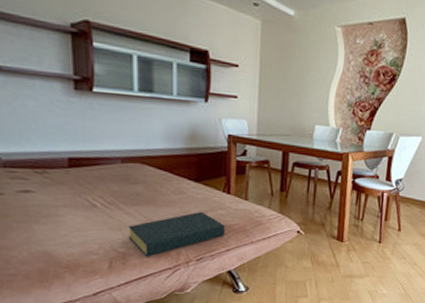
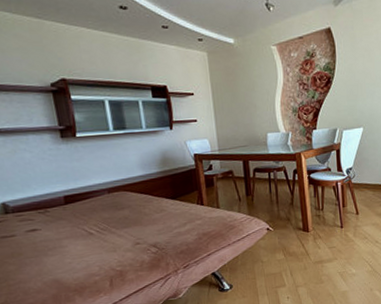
hardback book: present [128,211,226,257] -> none [121,224,205,272]

